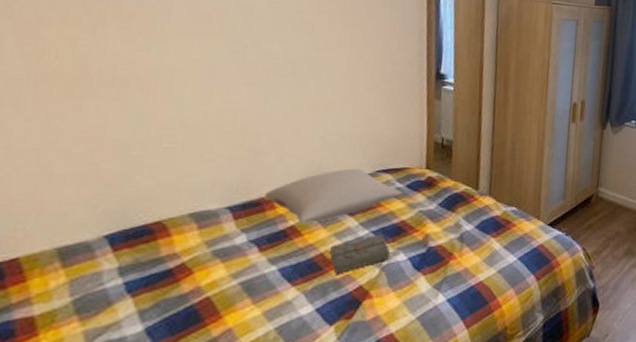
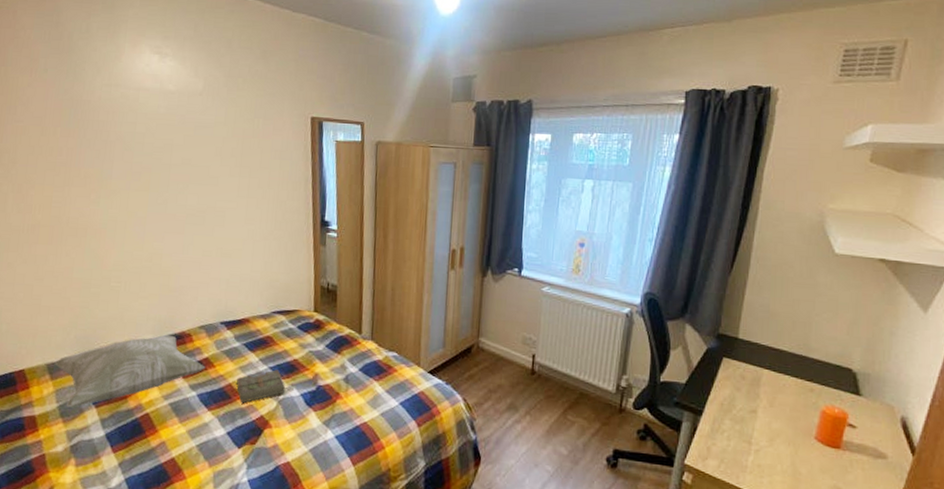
decorative pillow: none [69,203,290,301] -> present [54,335,205,408]
pillow: present [264,168,403,224] -> none [185,309,294,357]

